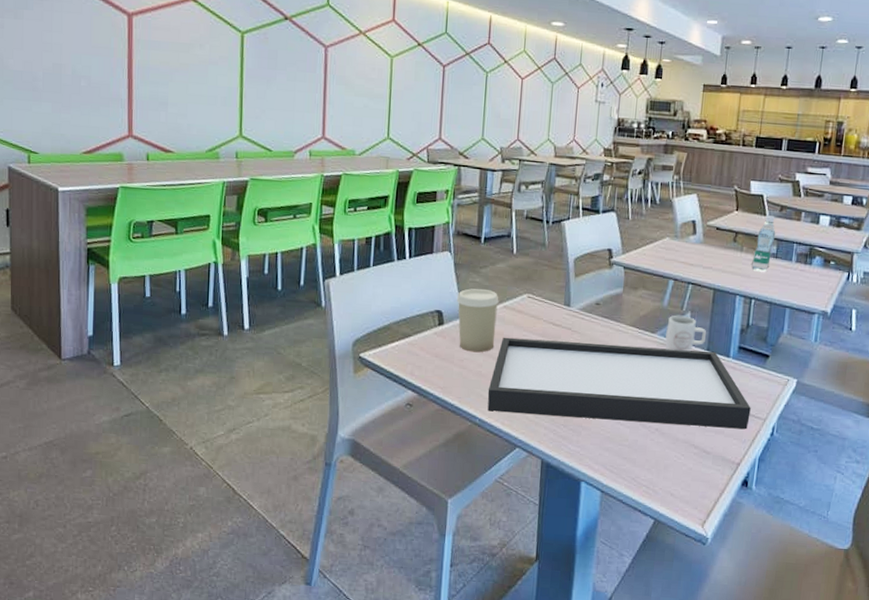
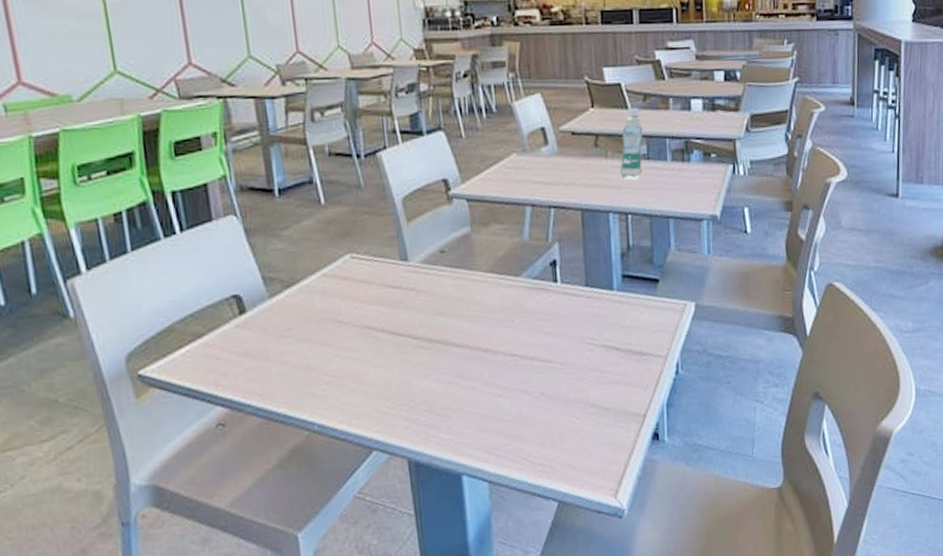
cup: present [457,288,499,352] -> none [257,256,319,341]
tray: present [487,337,751,430] -> none [322,286,649,413]
mug: present [665,315,707,352] -> none [532,248,583,294]

